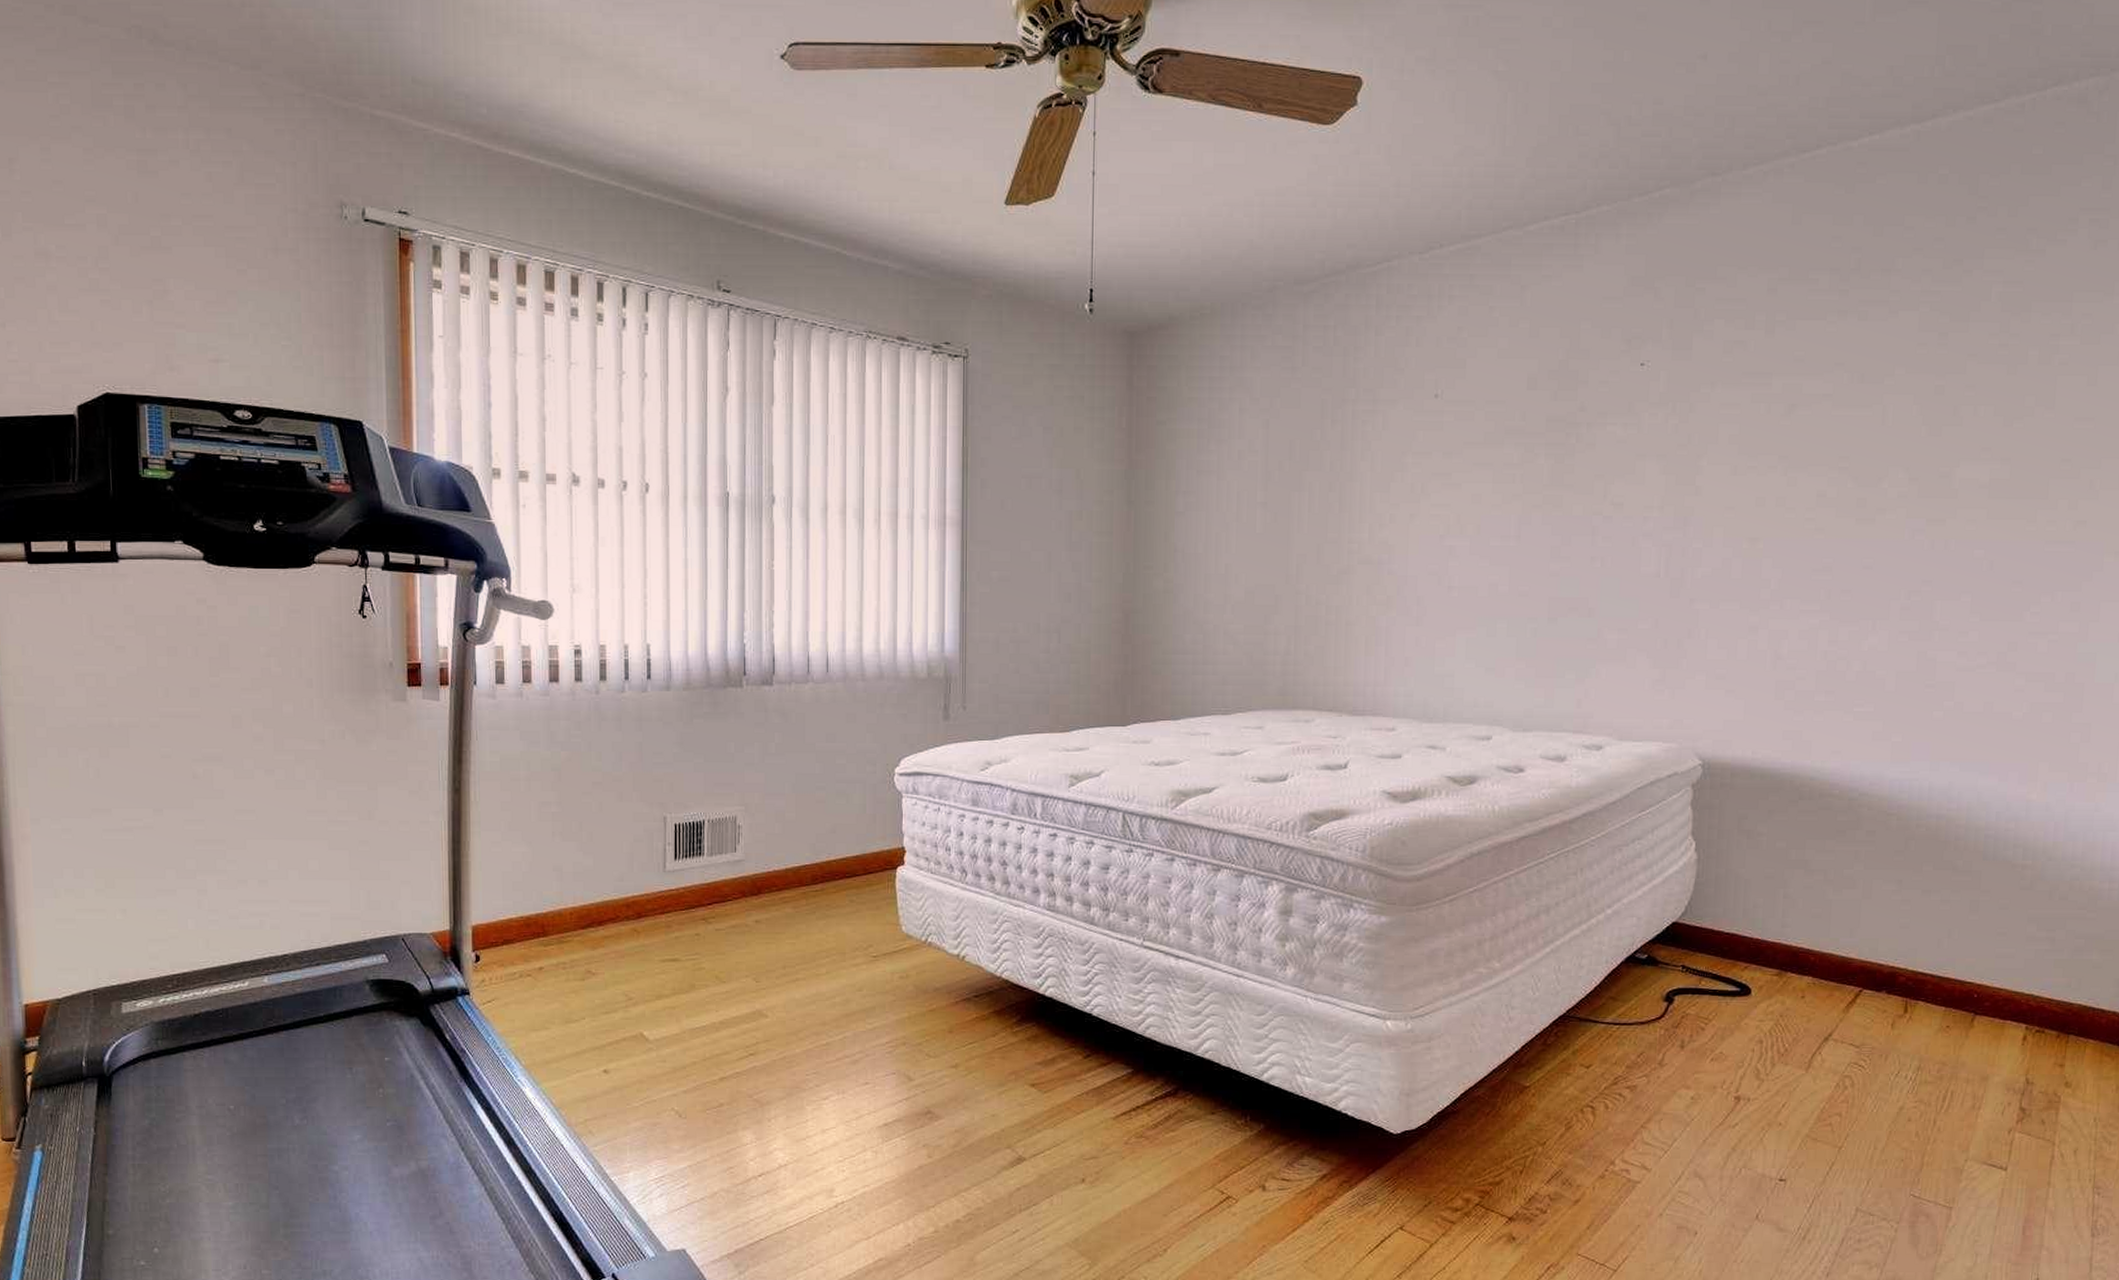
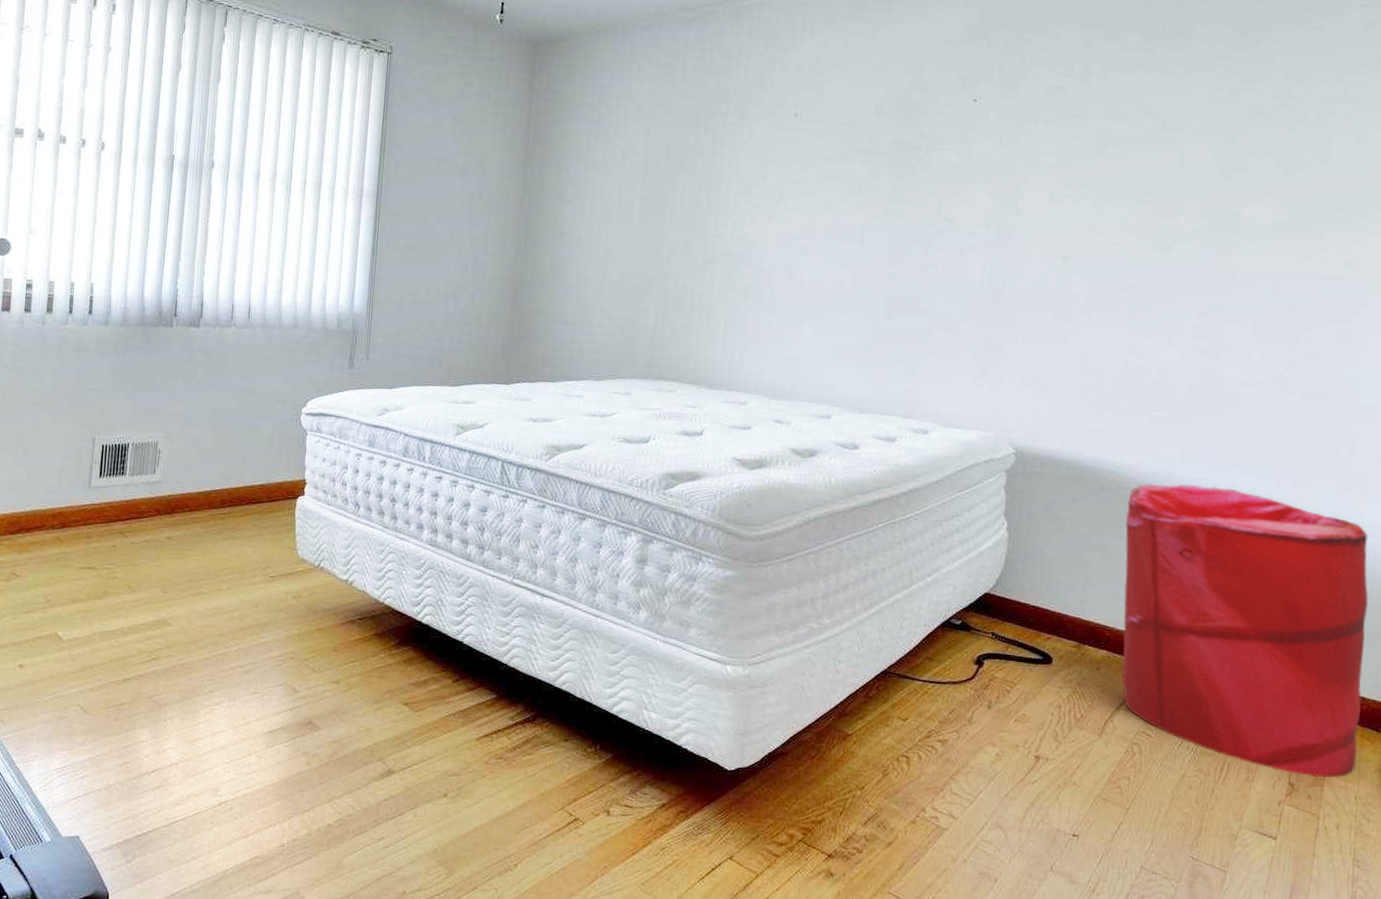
laundry hamper: none [1828,786,2107,1100] -> present [1121,483,1369,778]

